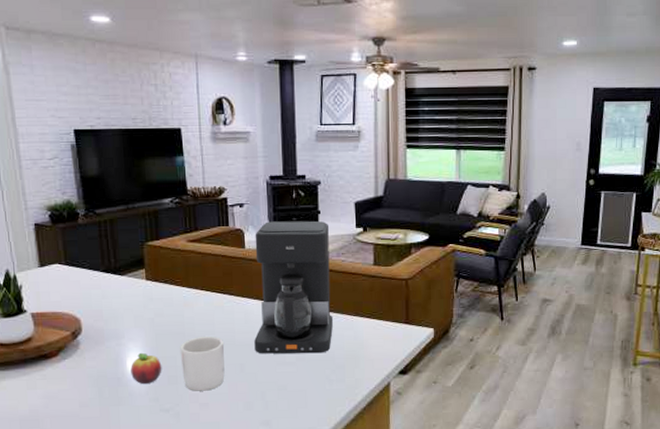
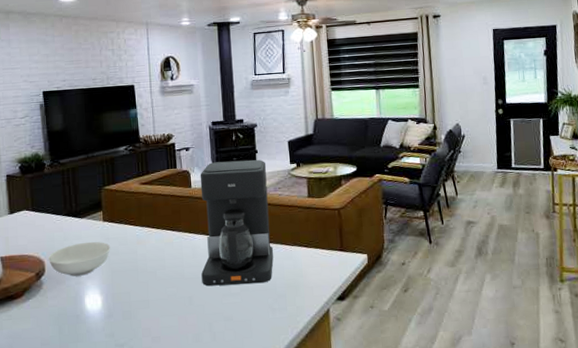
bowl: none [84,301,155,337] -> present [47,241,111,276]
fruit: present [130,352,162,384] -> none [88,289,117,320]
mug: present [180,336,225,391] -> none [133,271,175,325]

